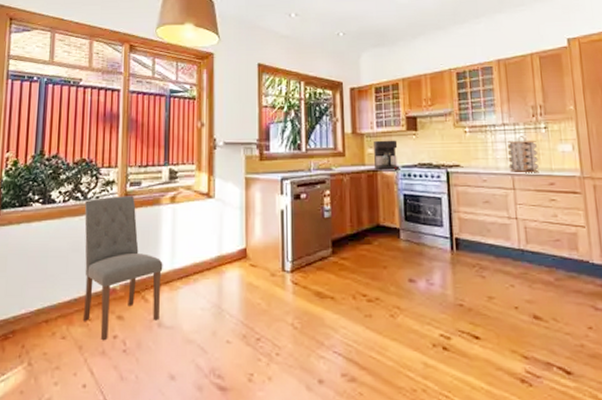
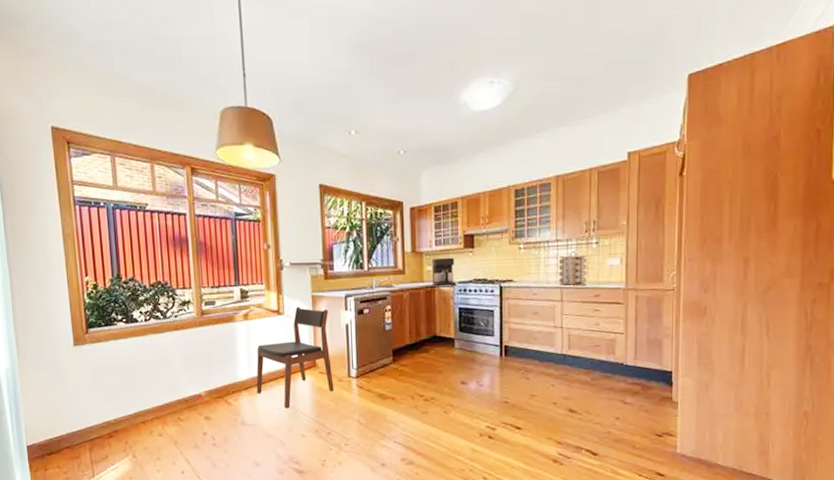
dining chair: present [82,196,163,341] -> none [165,314,242,437]
dining chair: none [178,189,265,308] -> present [256,306,334,409]

